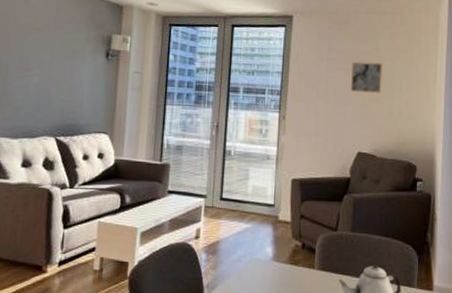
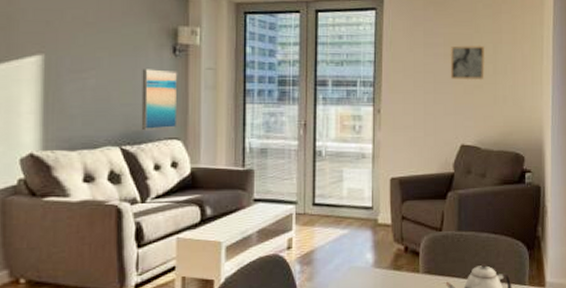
wall art: none [74,70,109,125] -> present [141,69,178,131]

